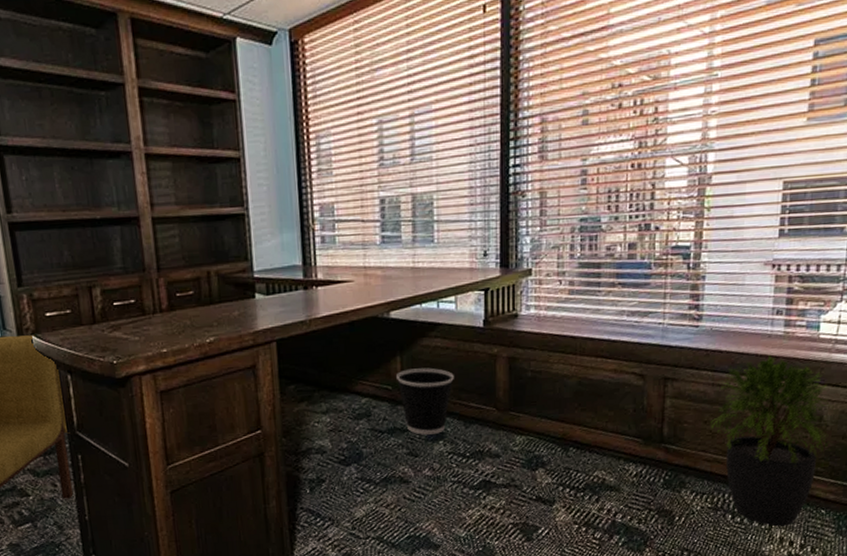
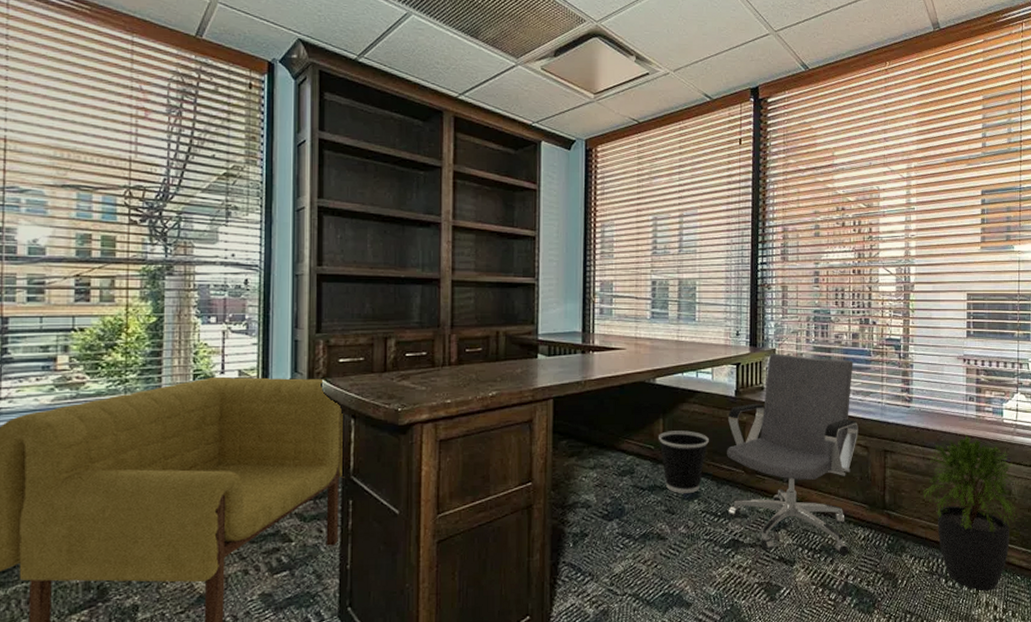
office chair: none [475,274,633,494] -> present [727,354,858,556]

